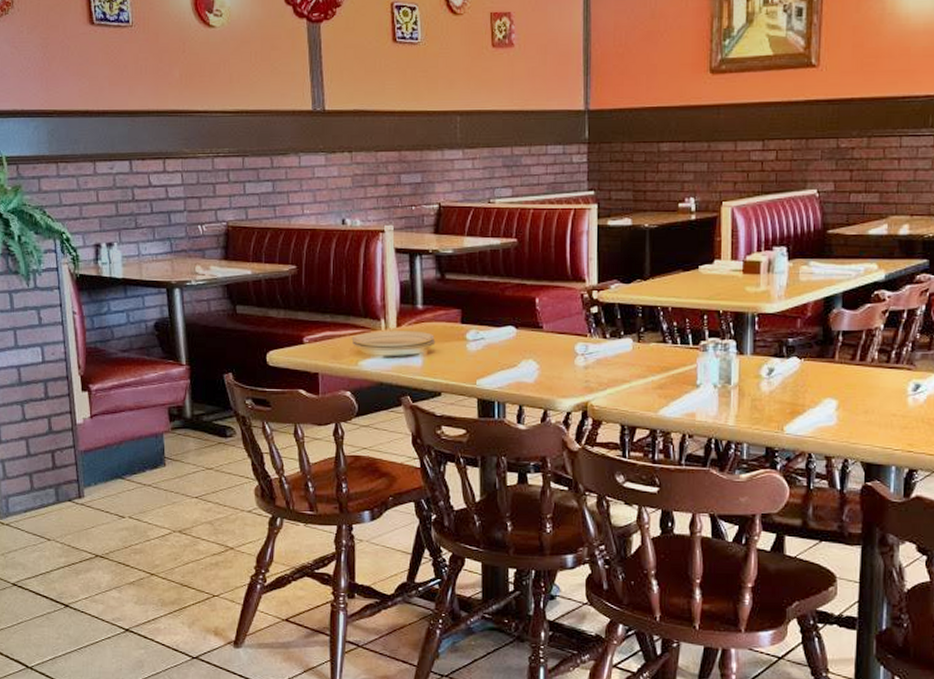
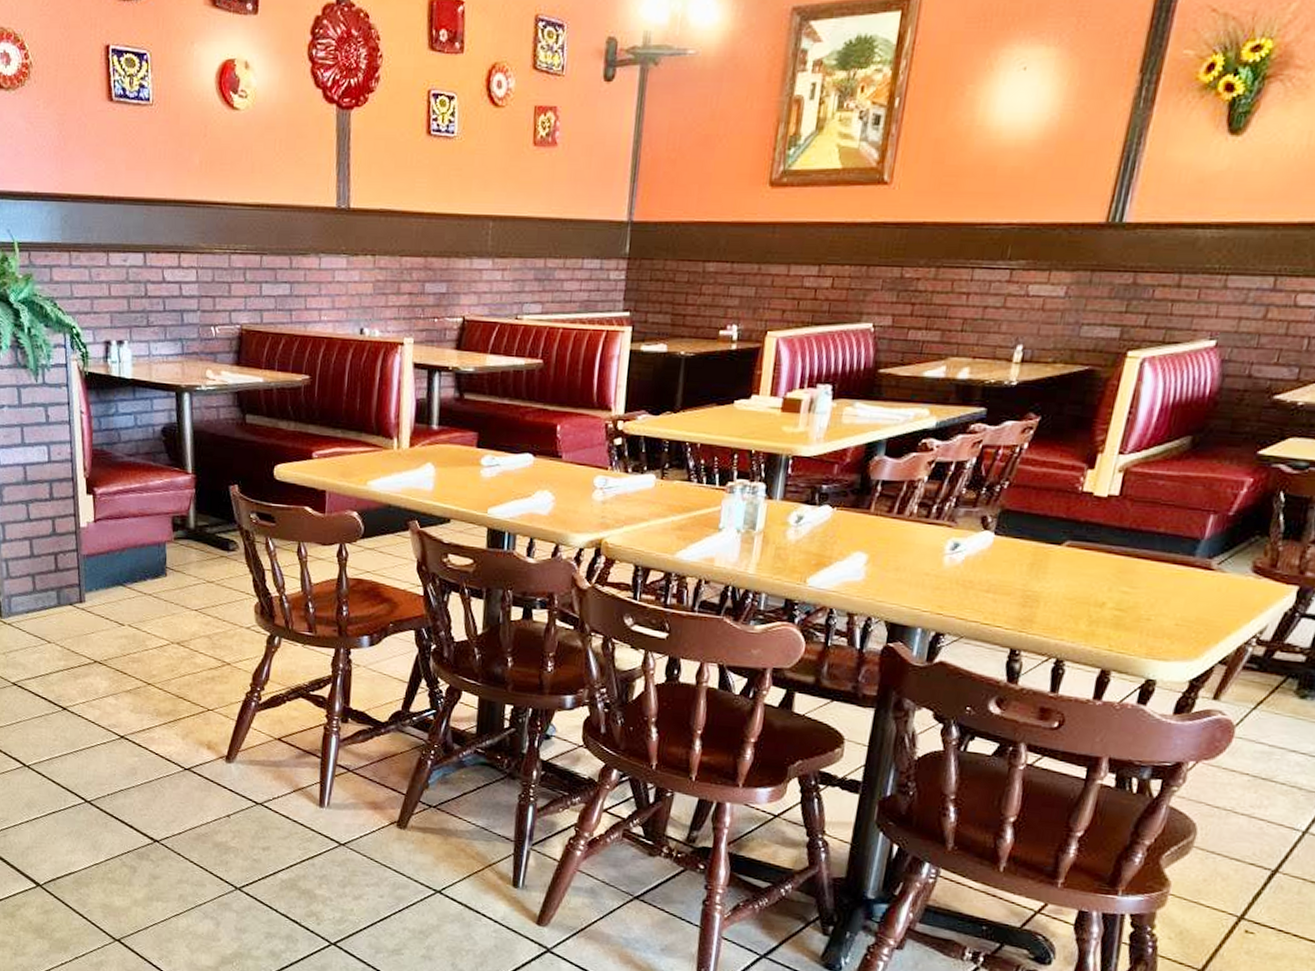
plate: present [351,330,436,356] -> none [362,450,449,479]

